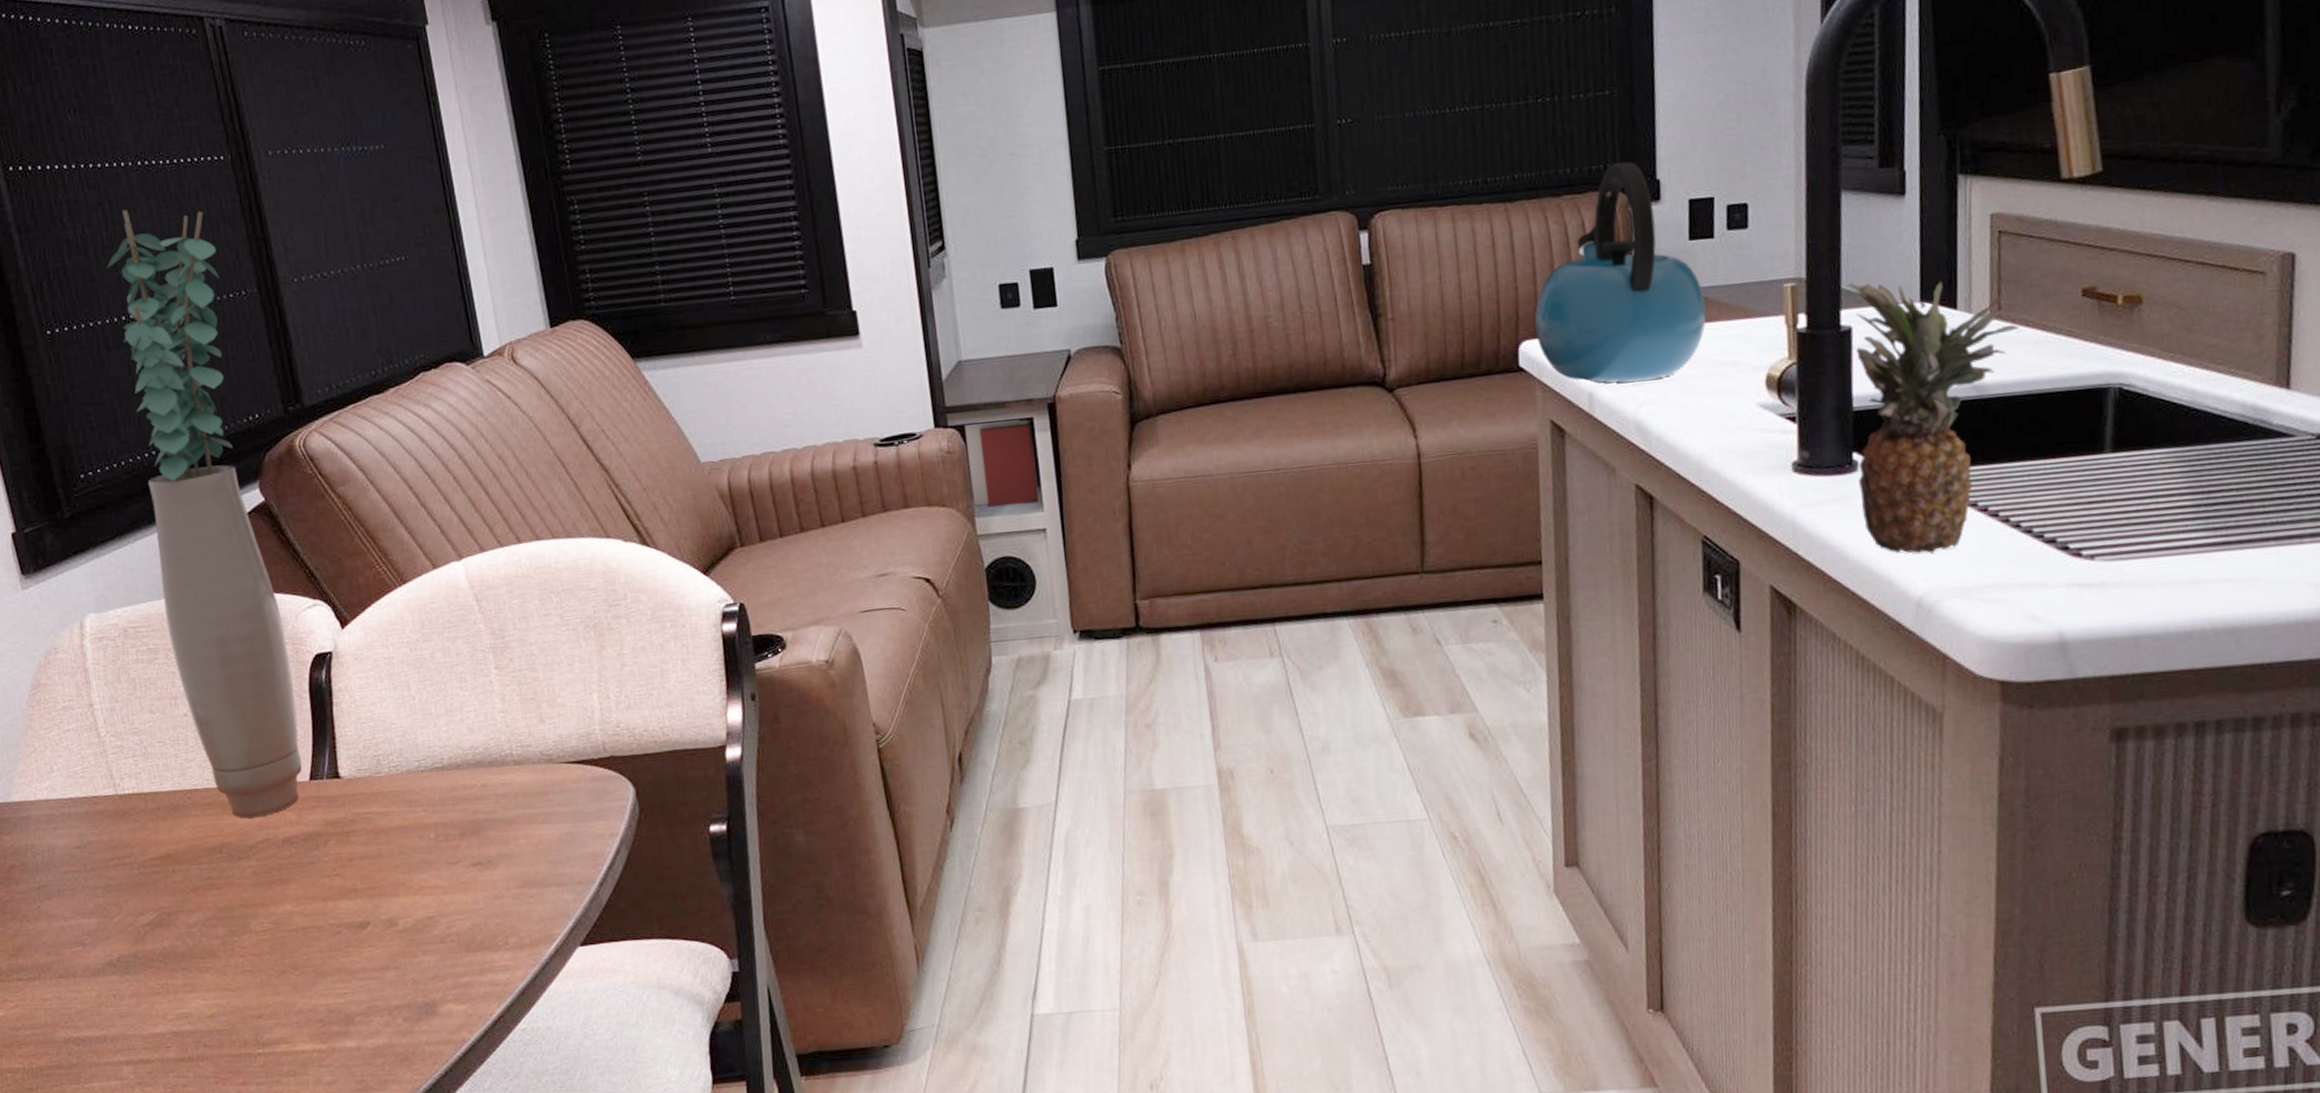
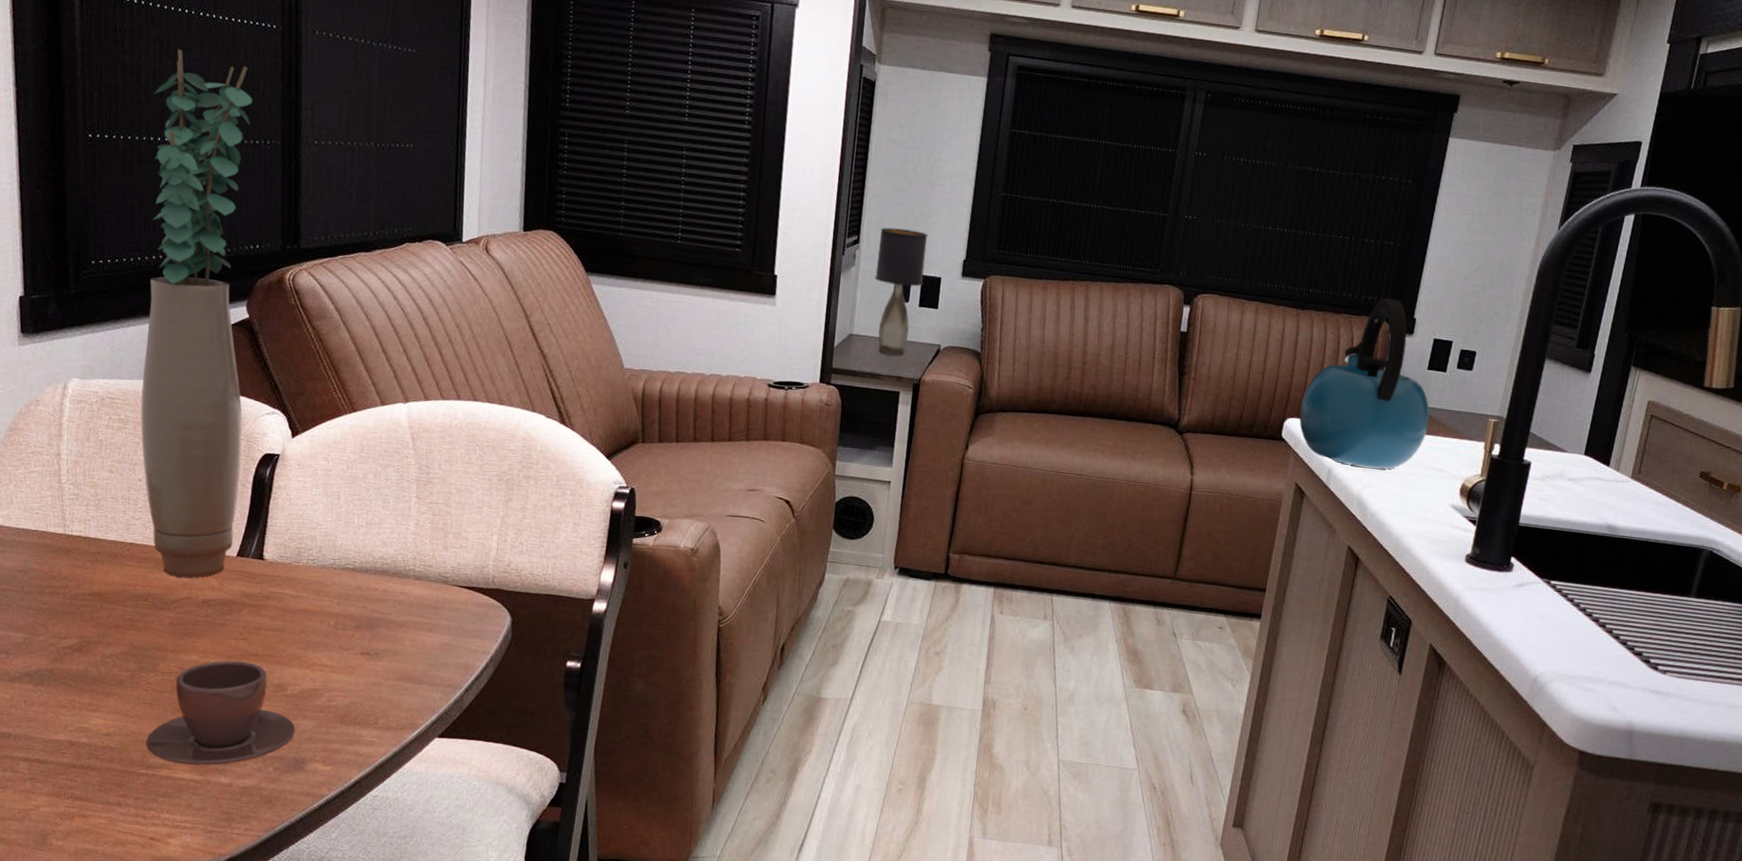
teacup: none [254,900,418,1035] -> present [145,660,295,766]
books: present [963,420,1039,507] -> none [837,384,897,459]
table lamp: none [967,217,1033,377] -> present [875,227,928,356]
fruit: present [1846,281,2020,553] -> none [1508,429,1651,645]

